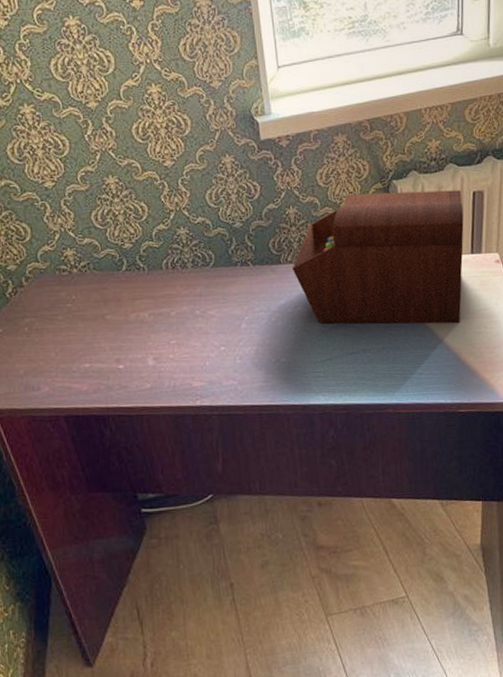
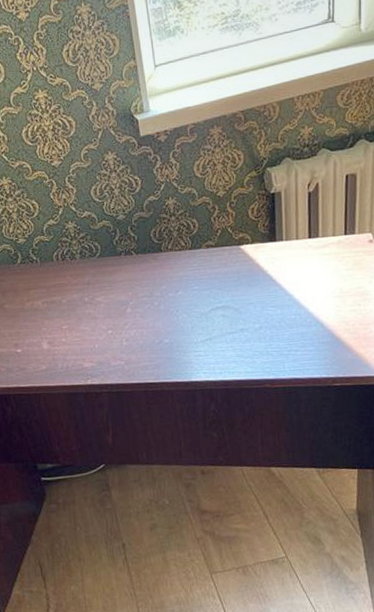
sewing box: present [292,190,464,324] -> none [172,174,337,306]

